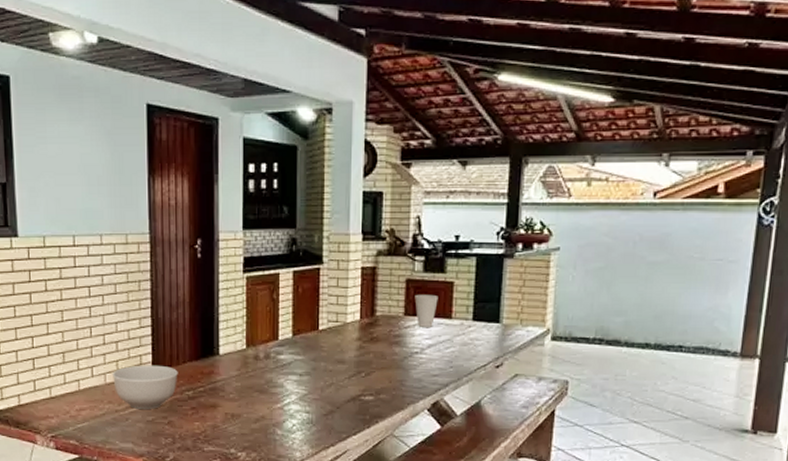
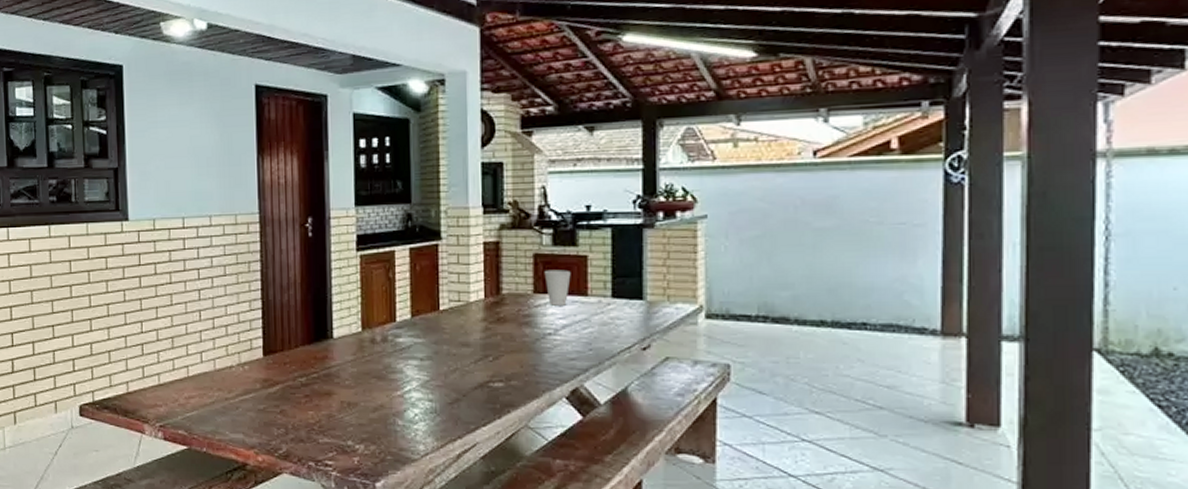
bowl: present [111,365,178,409] -> none [221,350,290,397]

